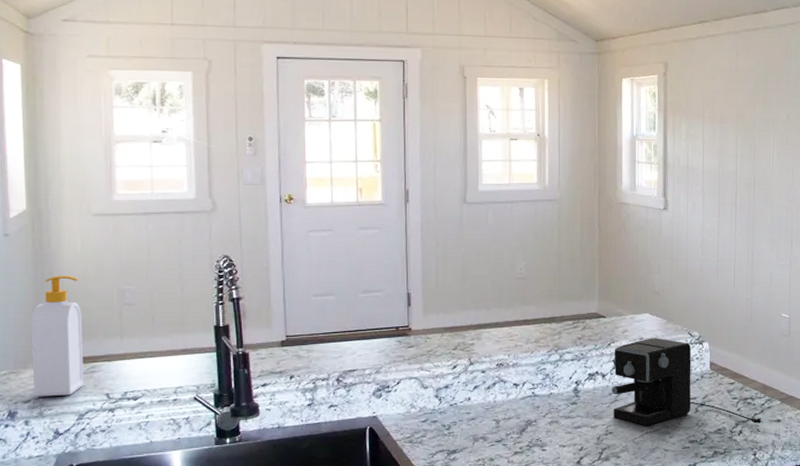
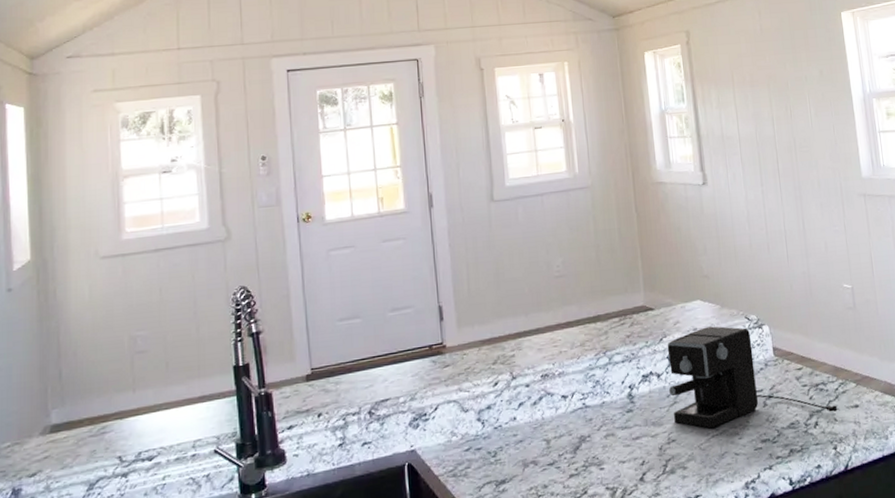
soap bottle: present [31,275,84,397] -> none [36,326,94,469]

